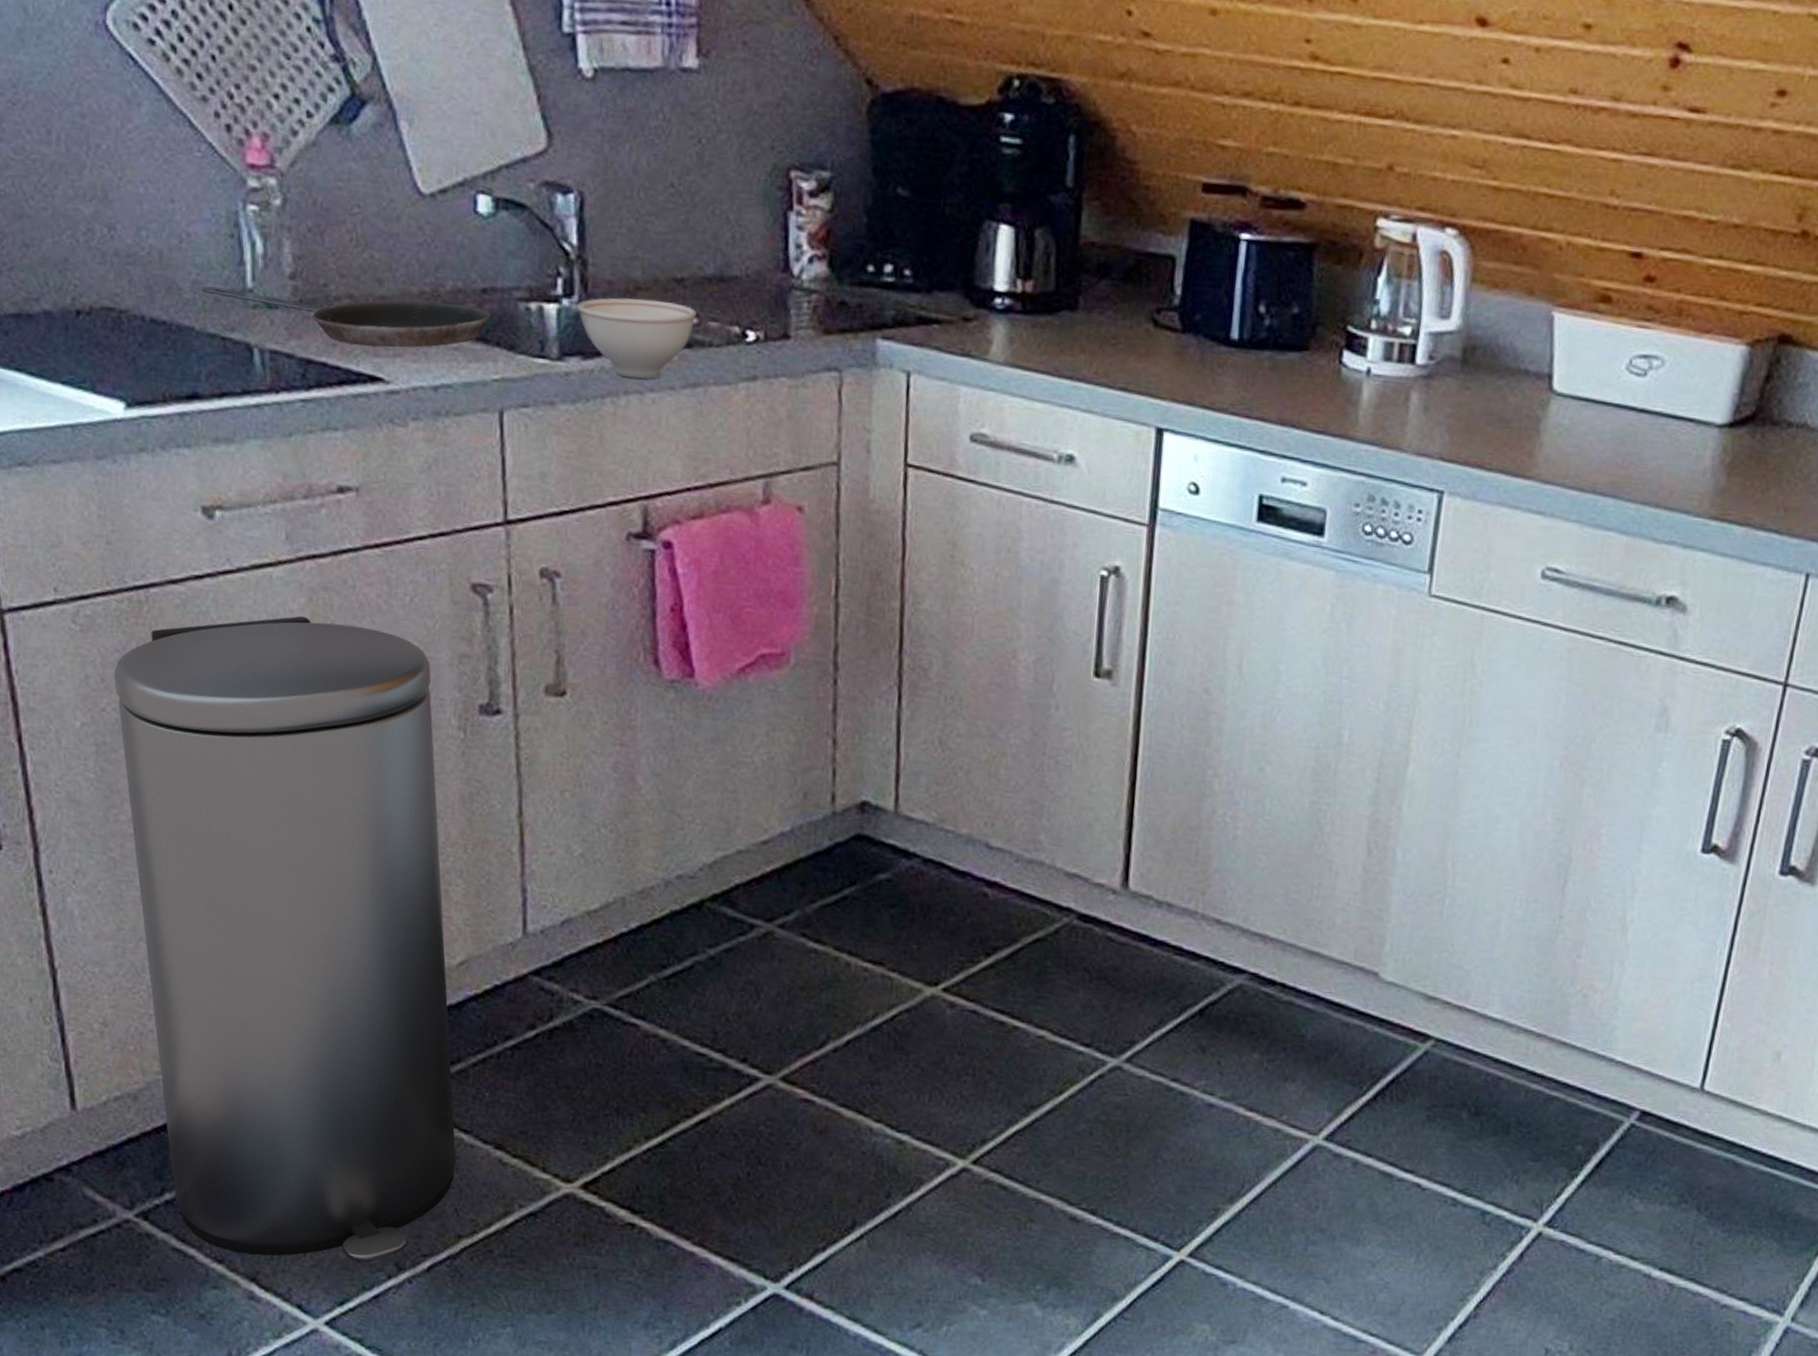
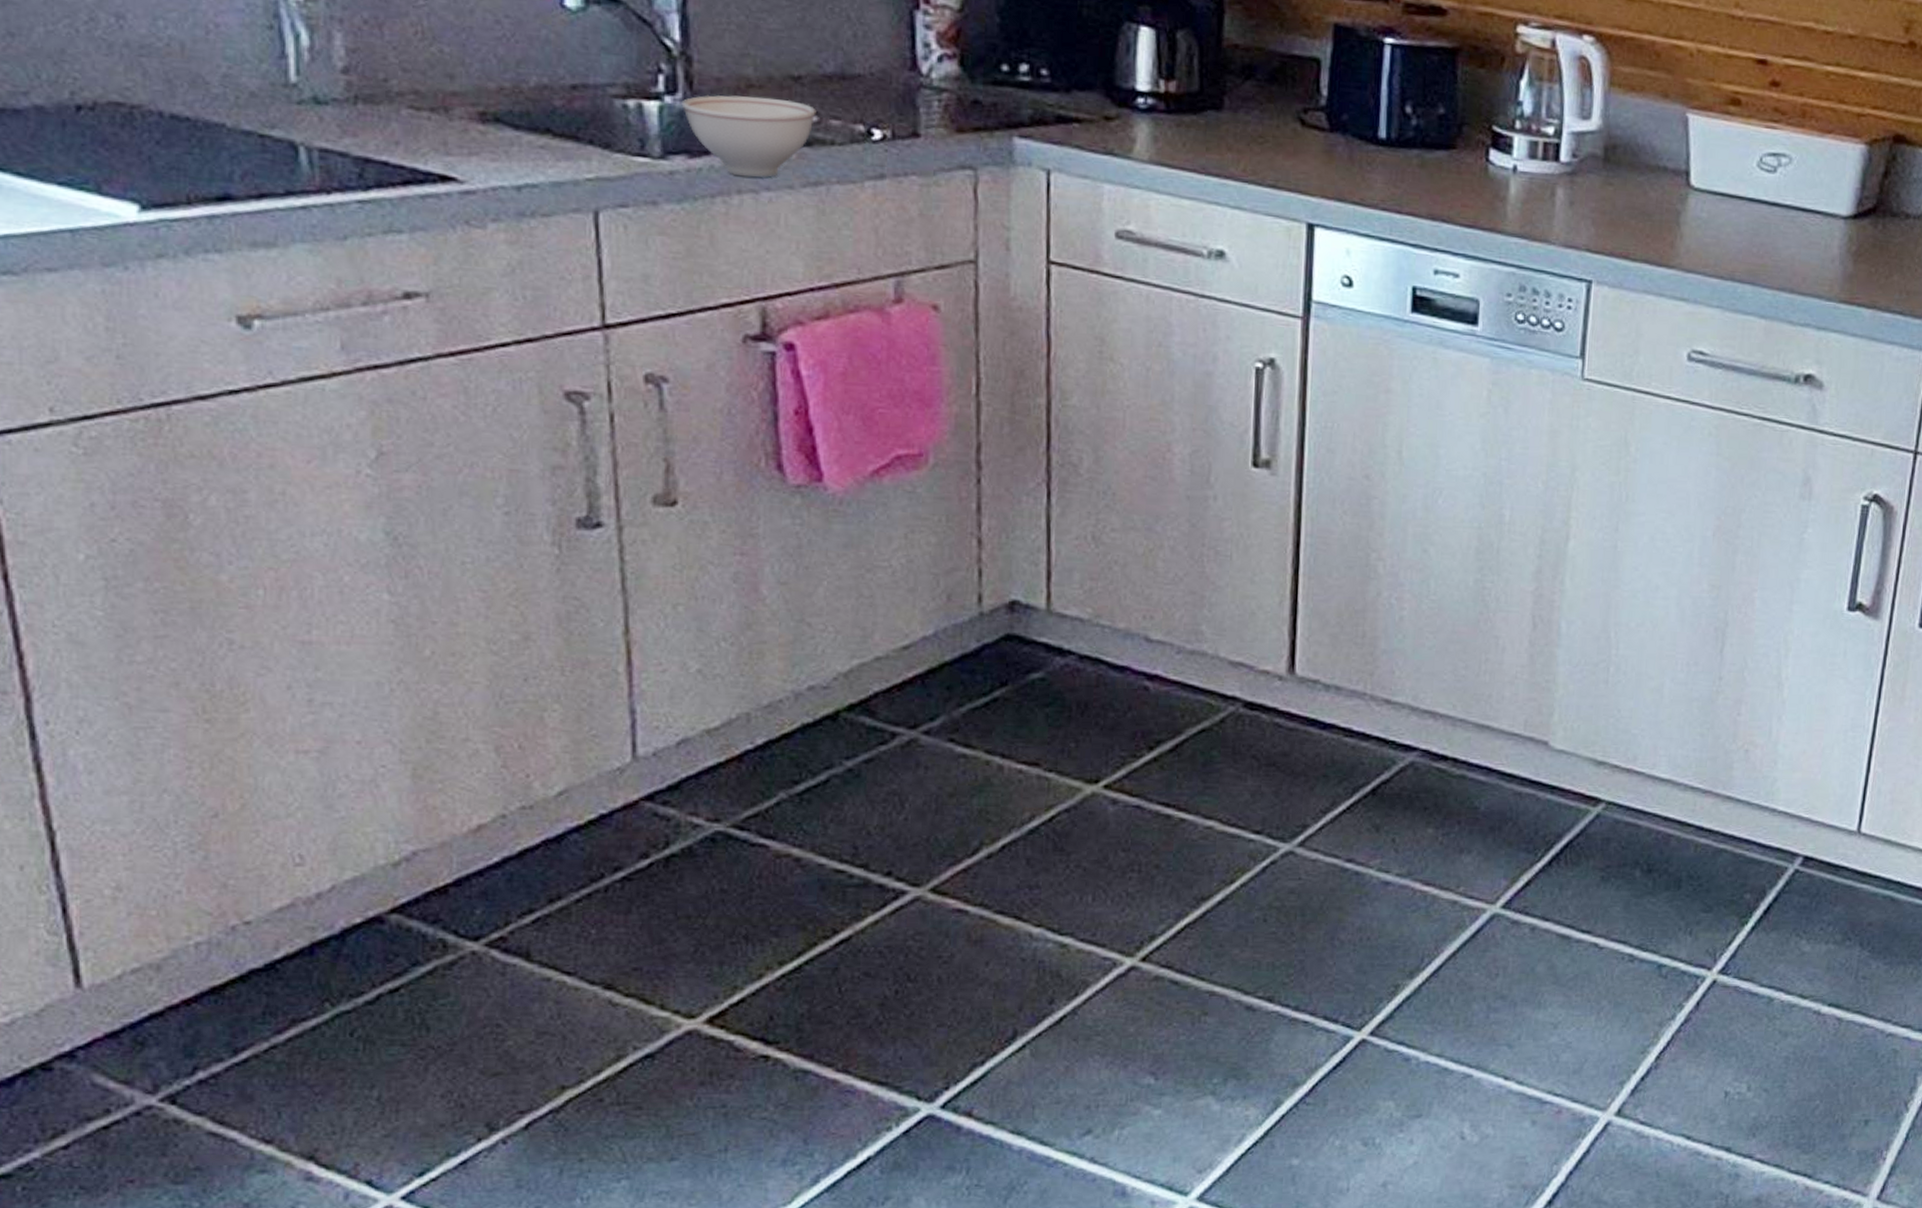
pedal bin: present [113,616,456,1262] -> none [126,431,558,1130]
frying pan: present [201,286,491,348] -> none [234,80,583,146]

